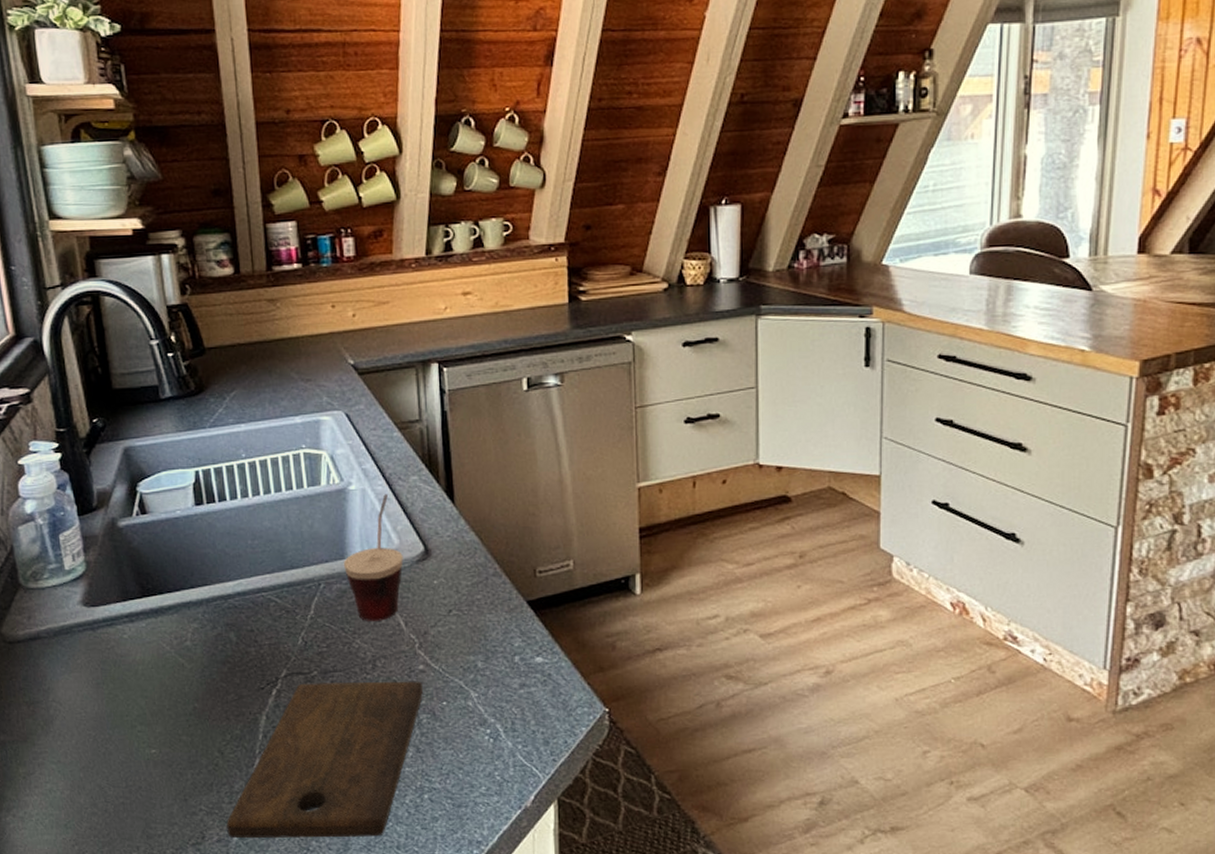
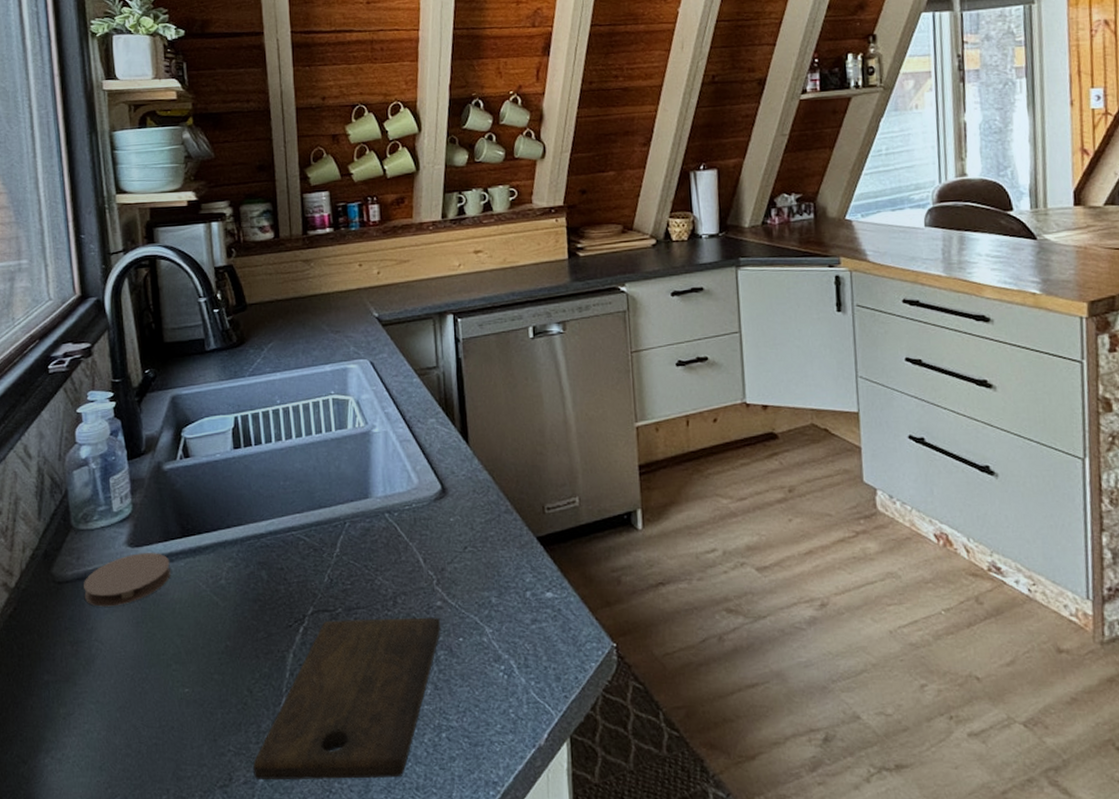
coaster: none [37,613,131,667] -> present [84,553,170,607]
cup: present [343,494,403,621] -> none [367,436,422,558]

